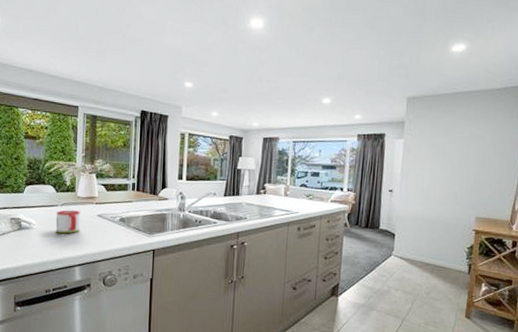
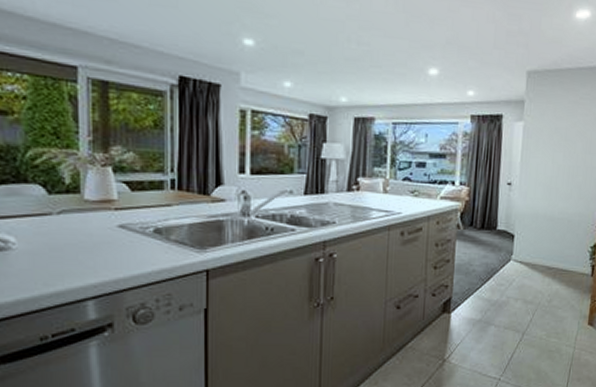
mug: present [55,210,81,234] -> none [49,219,91,255]

